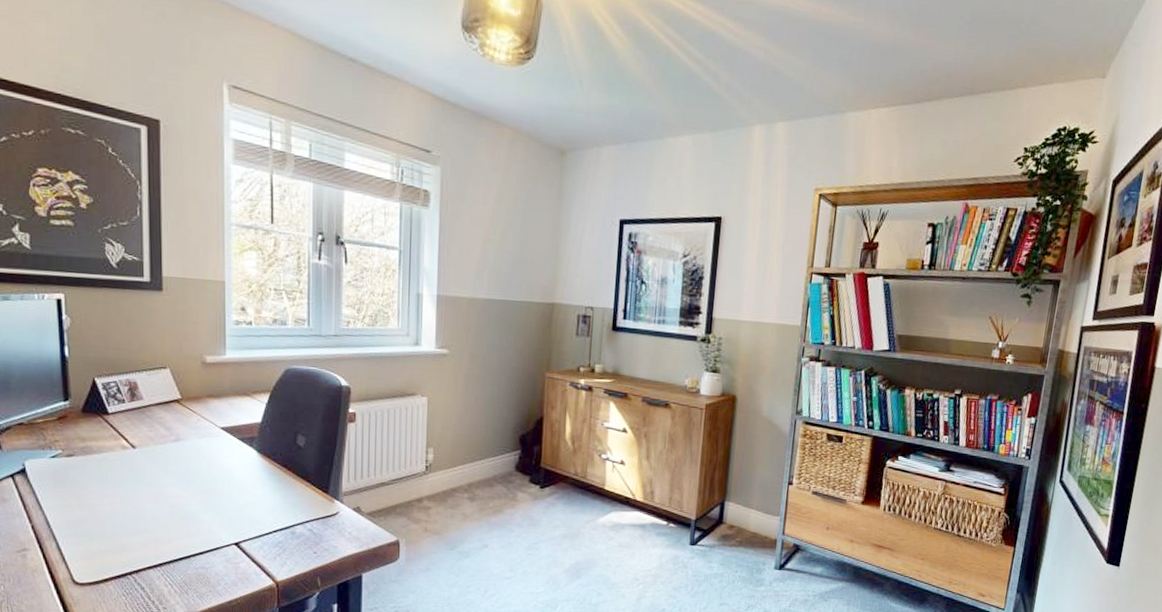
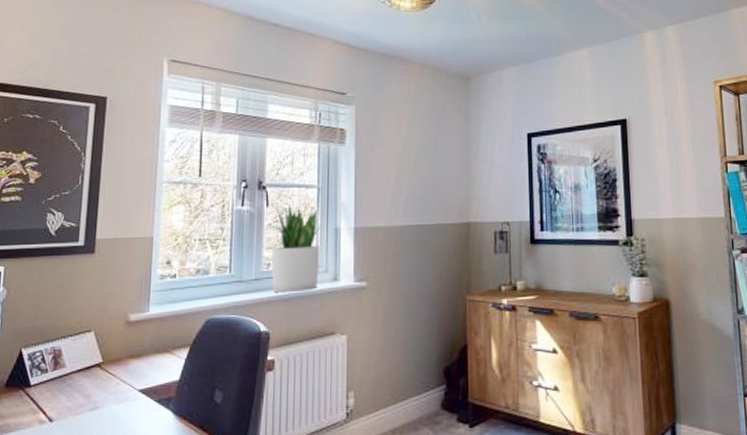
planter: none [352,264,403,353] -> present [272,205,321,293]

